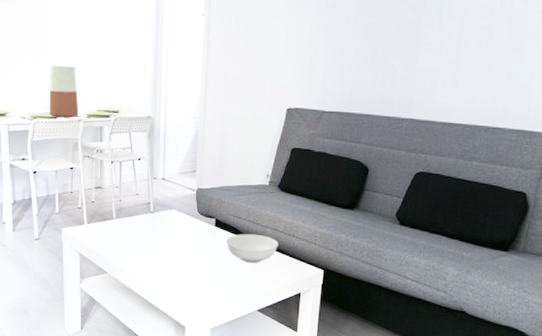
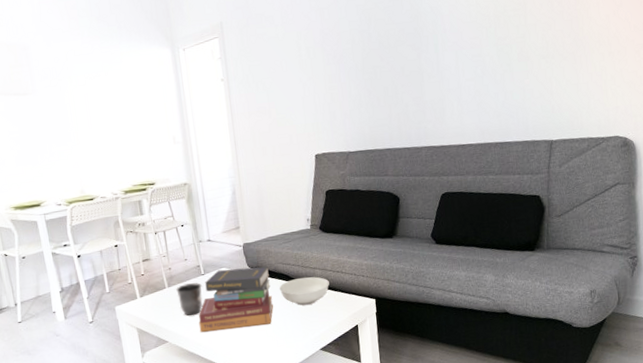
vase: present [49,65,79,118] -> none [78,147,115,199]
mug: none [123,218,150,252] -> present [176,283,203,316]
books: none [140,210,218,275] -> present [198,266,274,332]

